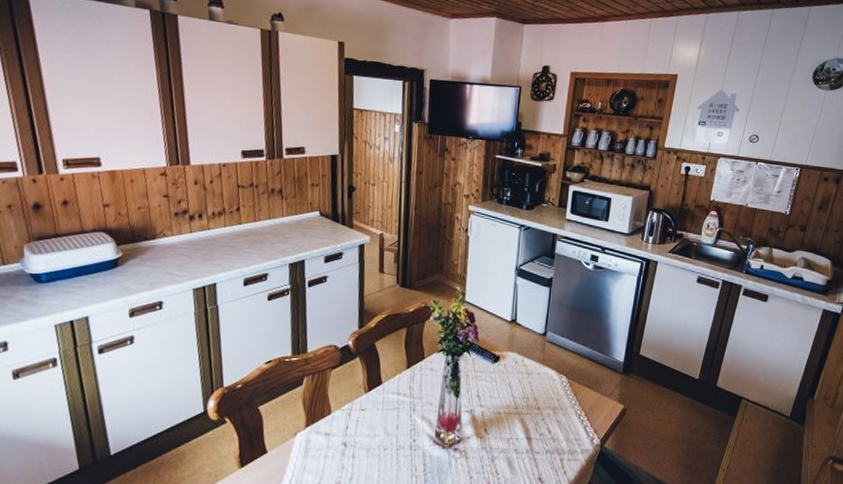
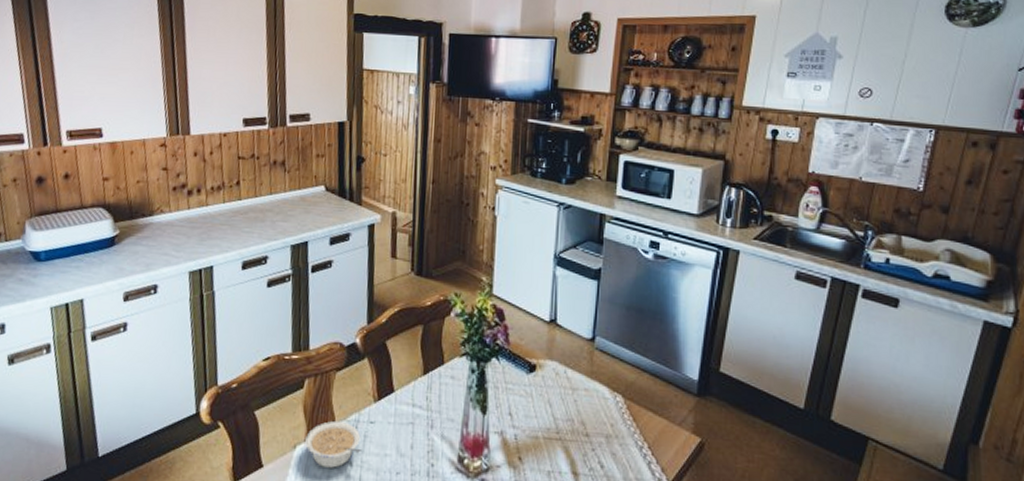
legume: none [305,410,354,449] -> present [305,420,362,468]

